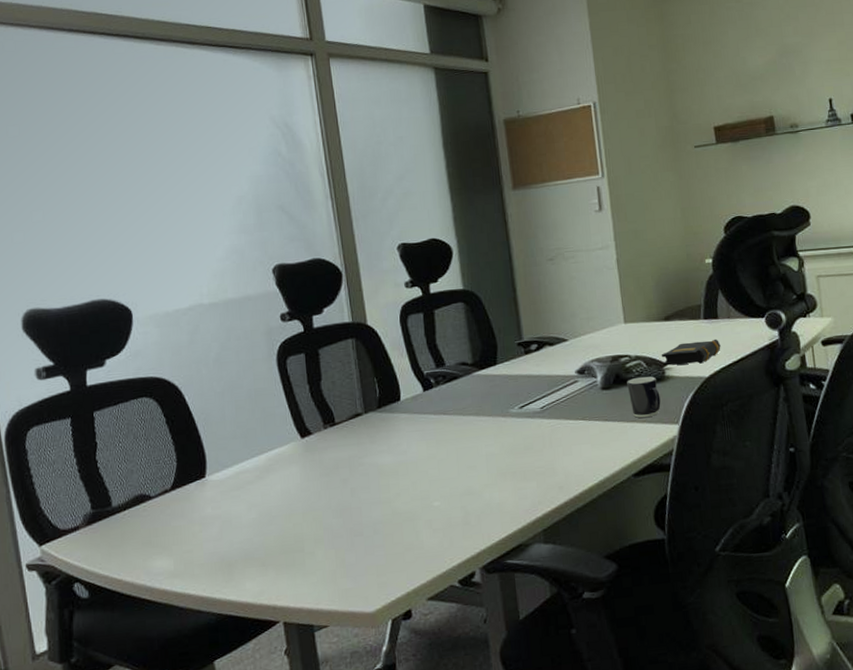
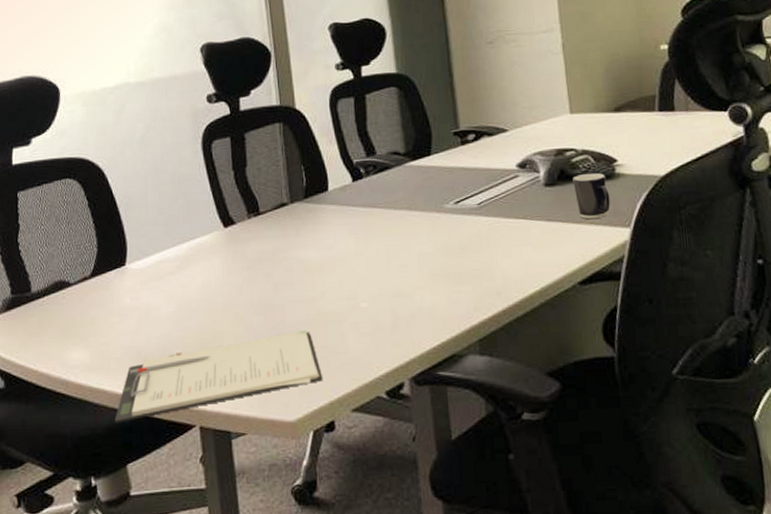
clipboard: none [200,529,399,624] -> present [114,330,322,424]
book: present [661,338,721,366] -> none [610,133,678,162]

